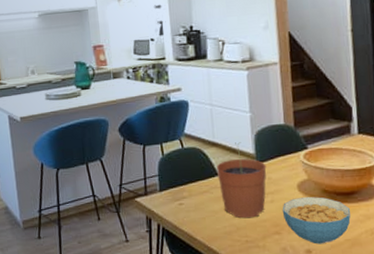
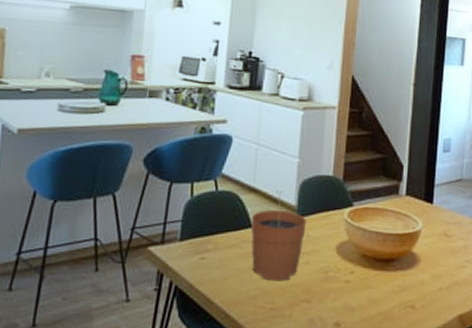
cereal bowl: present [282,197,351,244] -> none [316,261,387,317]

